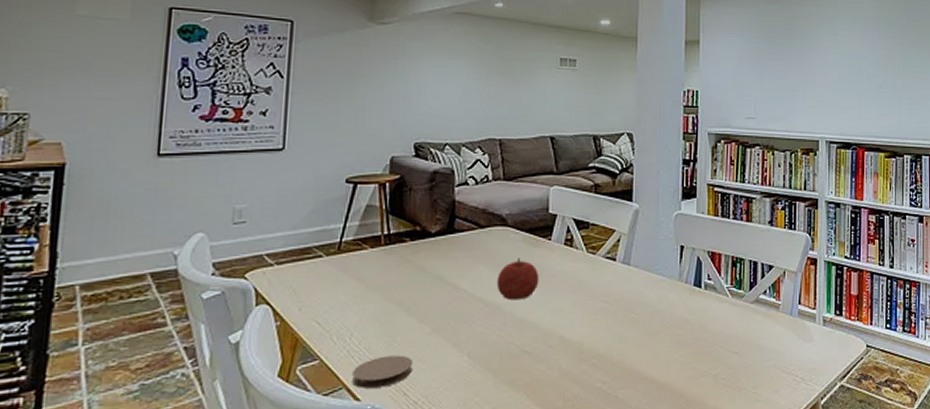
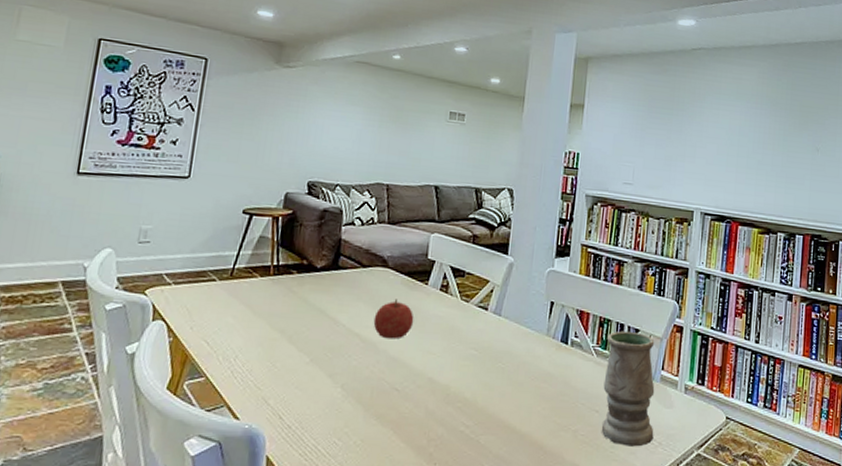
coaster: present [352,355,414,389] -> none [233,379,291,409]
vase: none [741,268,796,386] -> present [601,330,655,447]

